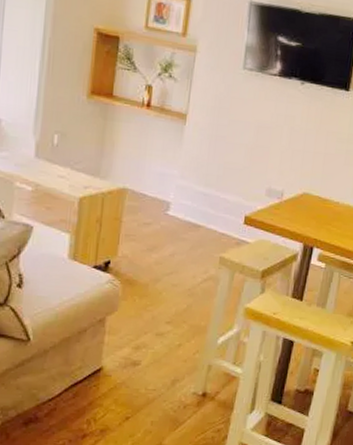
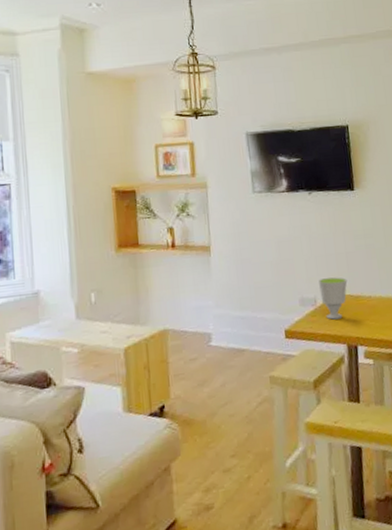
cup: none [288,174,319,218] -> present [319,277,348,320]

